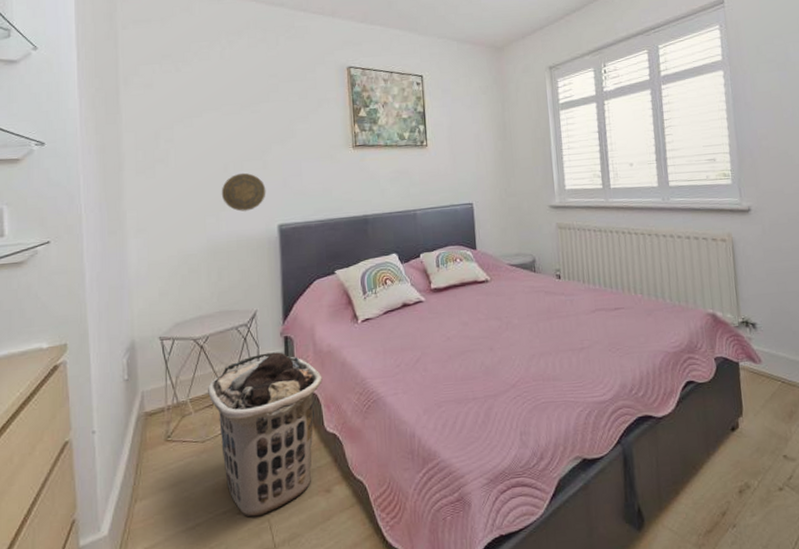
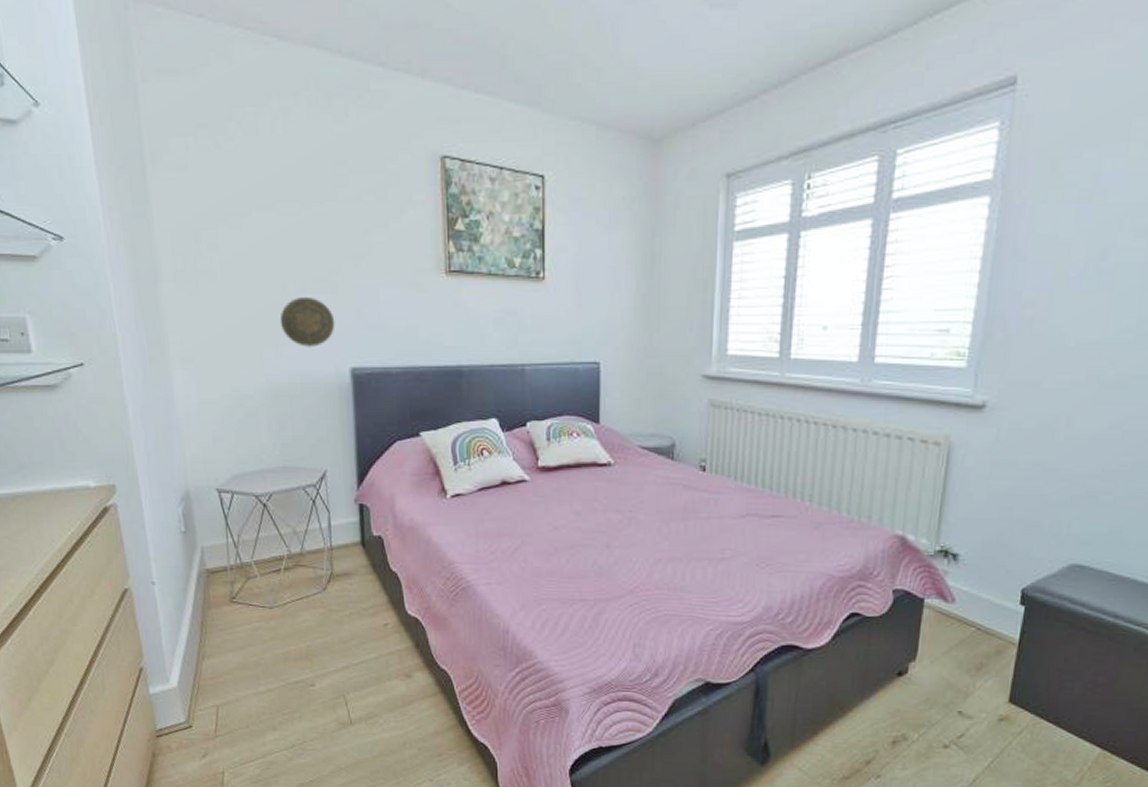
clothes hamper: present [207,352,323,517] -> none [272,520,404,691]

